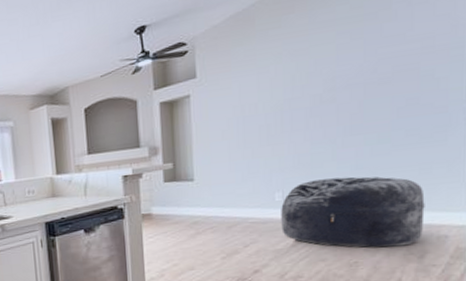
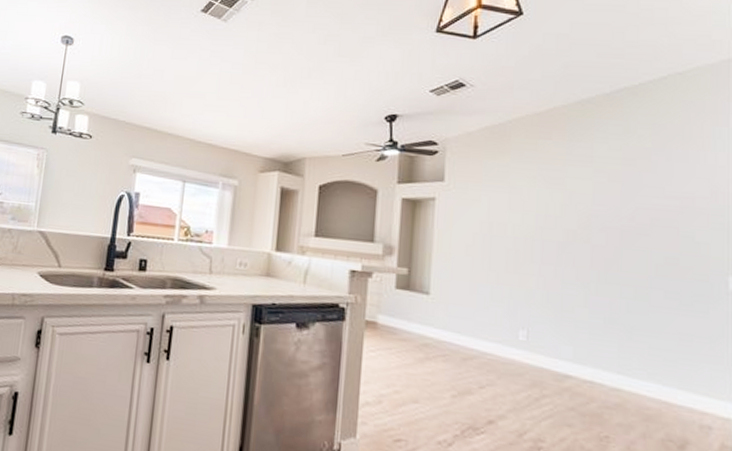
bean bag chair: present [281,176,425,248] -> none [523,324,686,429]

